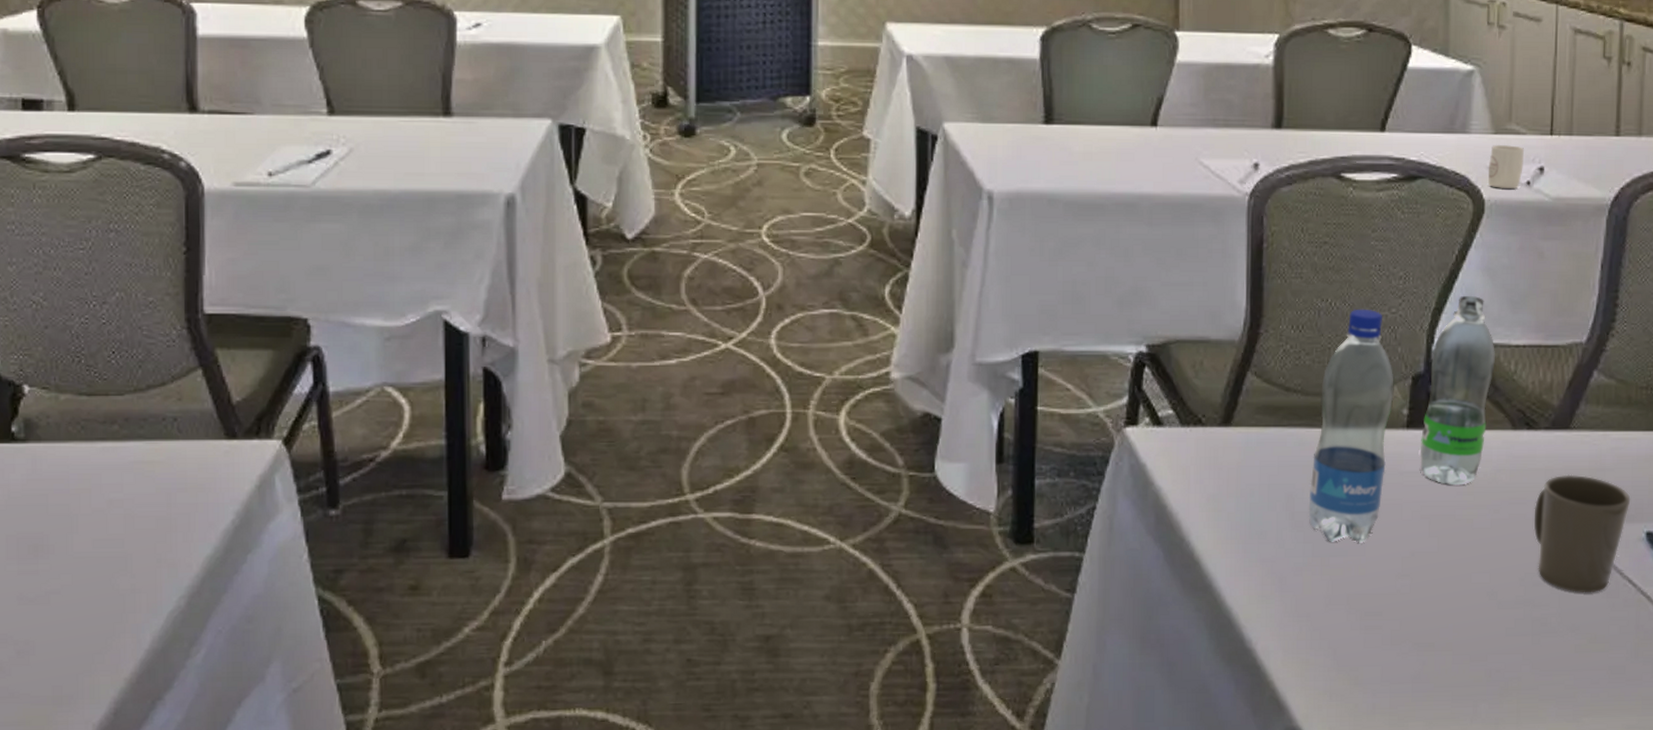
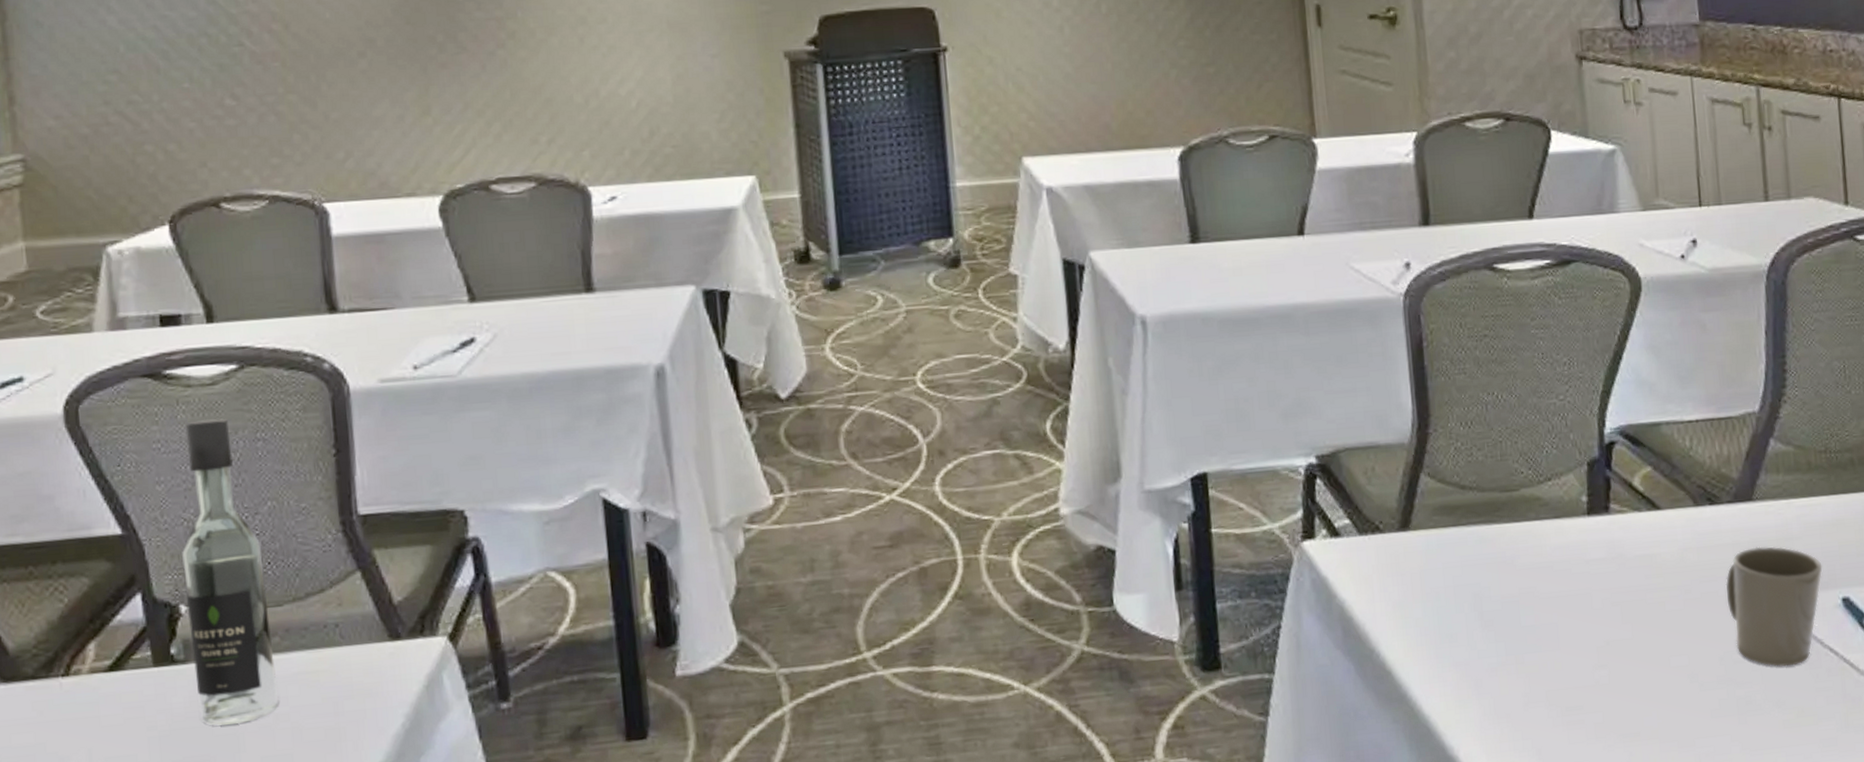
bottle: none [28,206,114,505] -> present [181,418,280,726]
bottle: present [1308,308,1394,543] -> none [1495,398,1571,639]
bottle: present [1420,295,1495,486] -> none [1603,375,1670,569]
mug: present [1488,145,1524,189] -> none [1641,220,1676,265]

